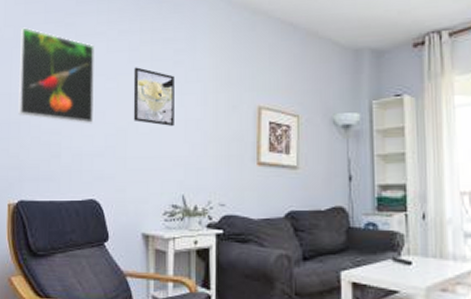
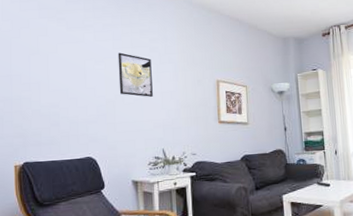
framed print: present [18,27,94,124] -> none [17,21,86,98]

